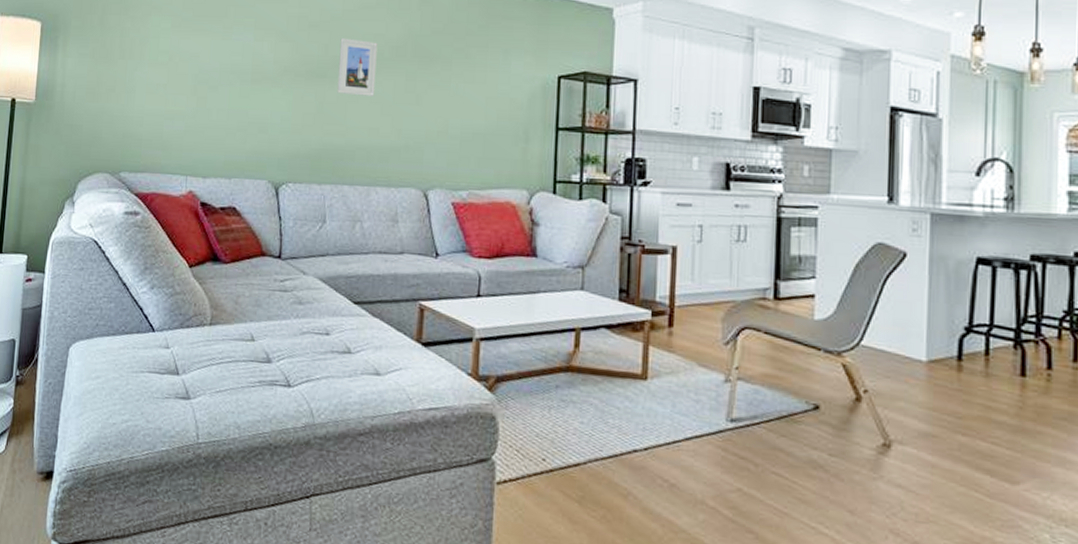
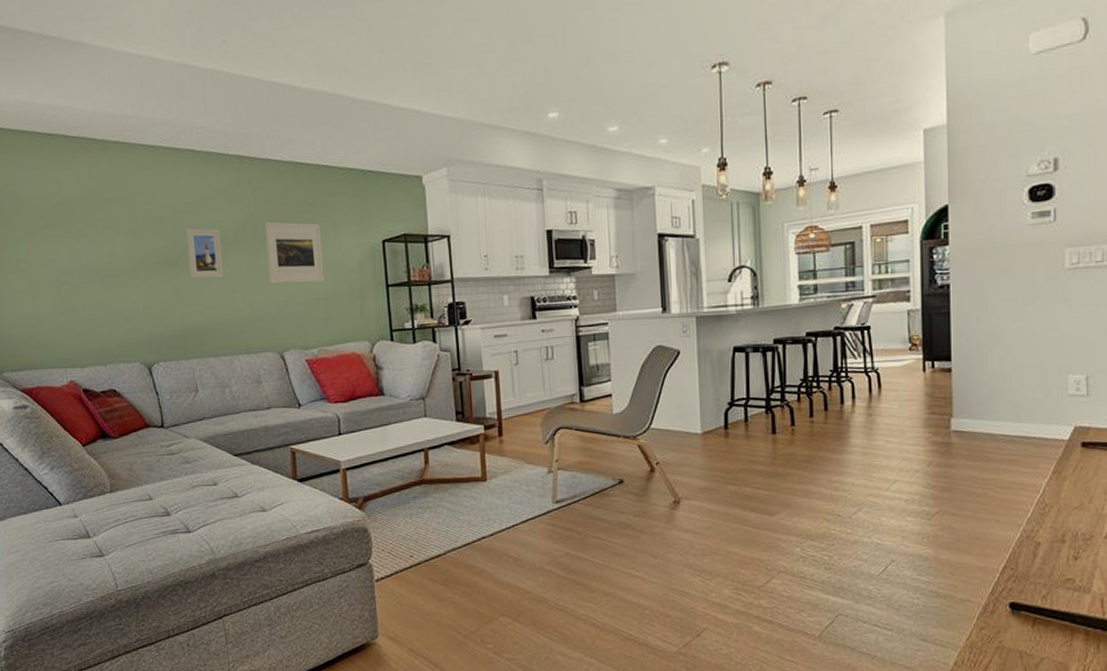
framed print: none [424,41,490,116] -> present [264,222,325,284]

